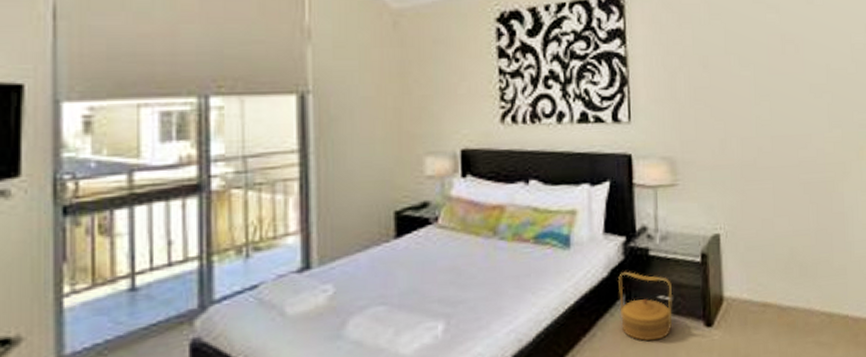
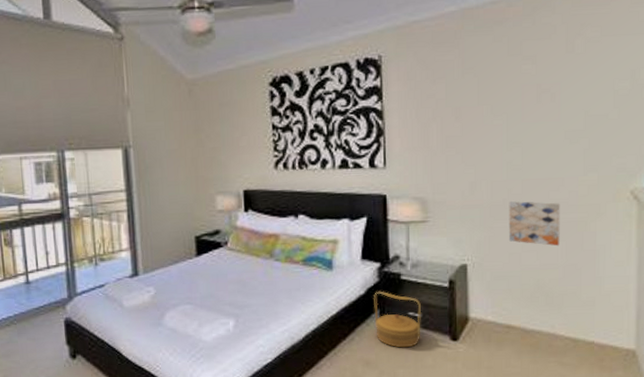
wall art: none [759,160,811,210] -> present [508,201,560,246]

